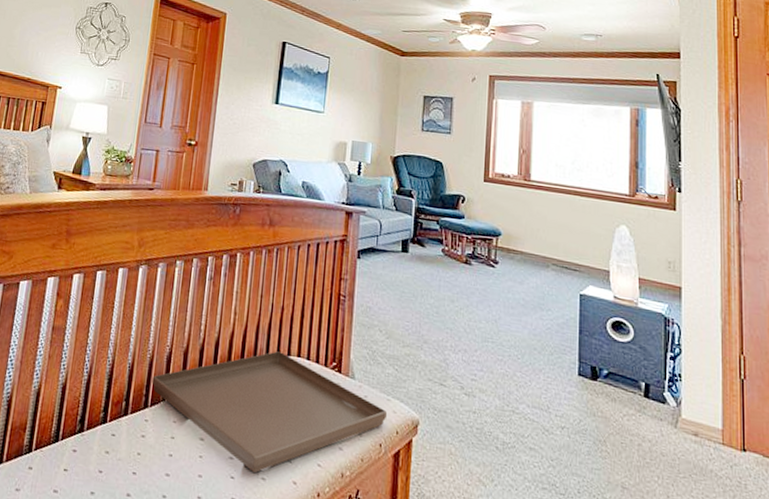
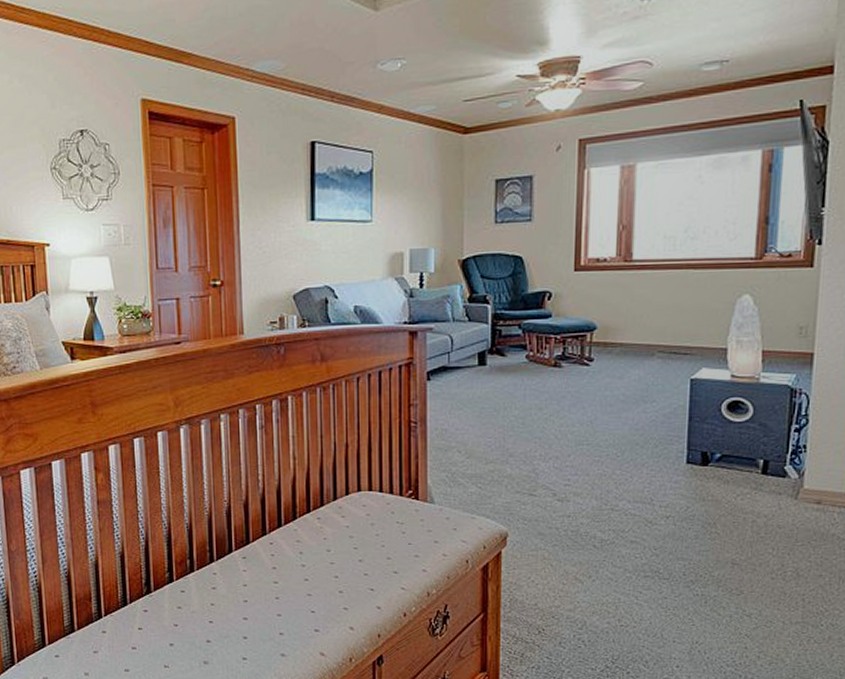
serving tray: present [151,351,387,474] -> none [214,489,472,605]

